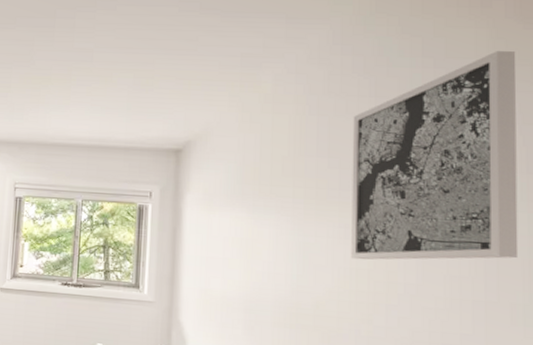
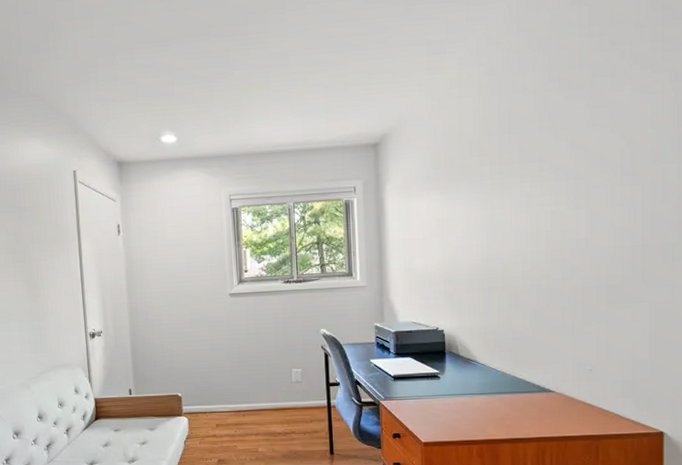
wall art: present [351,51,519,260] -> none [529,11,671,224]

